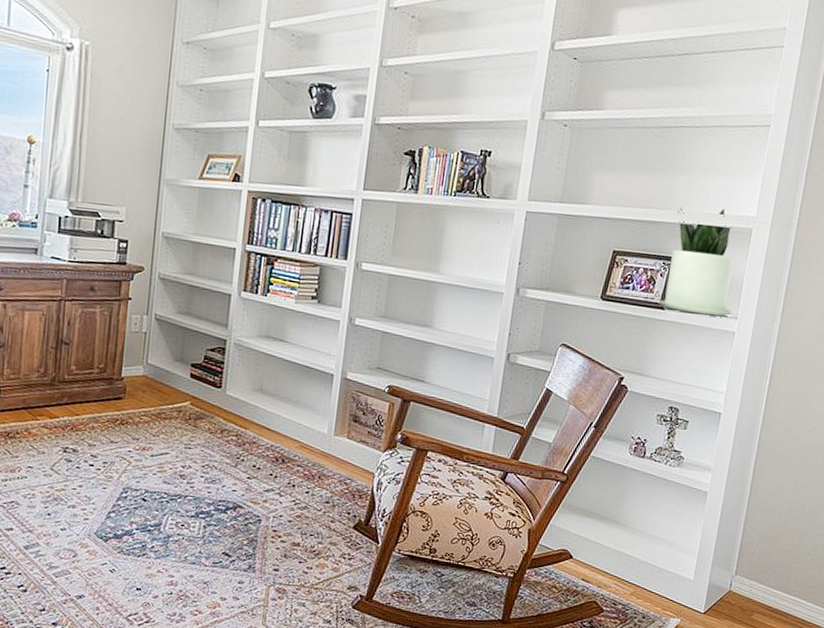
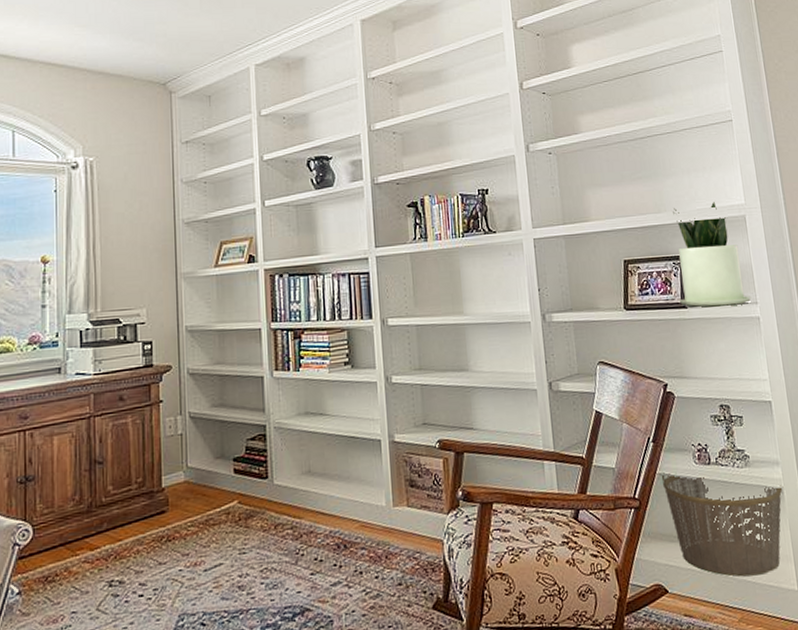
basket: none [592,456,709,561] -> present [661,472,784,577]

